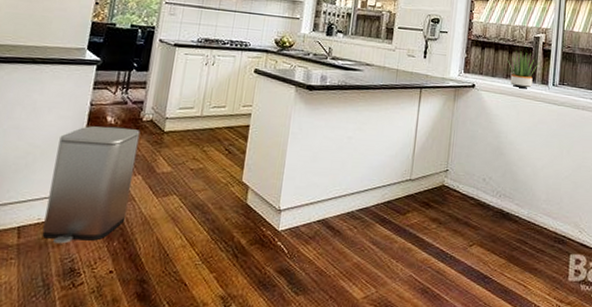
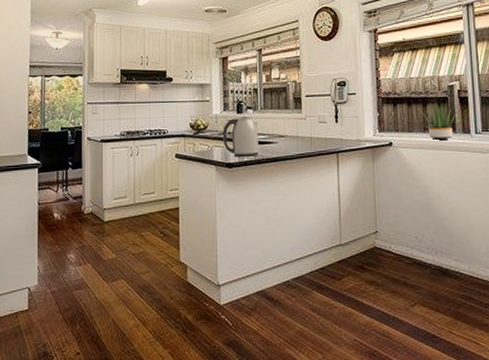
pedal bin: present [42,126,141,244] -> none [16,221,84,331]
kettle: none [307,40,346,83] -> present [222,117,259,158]

